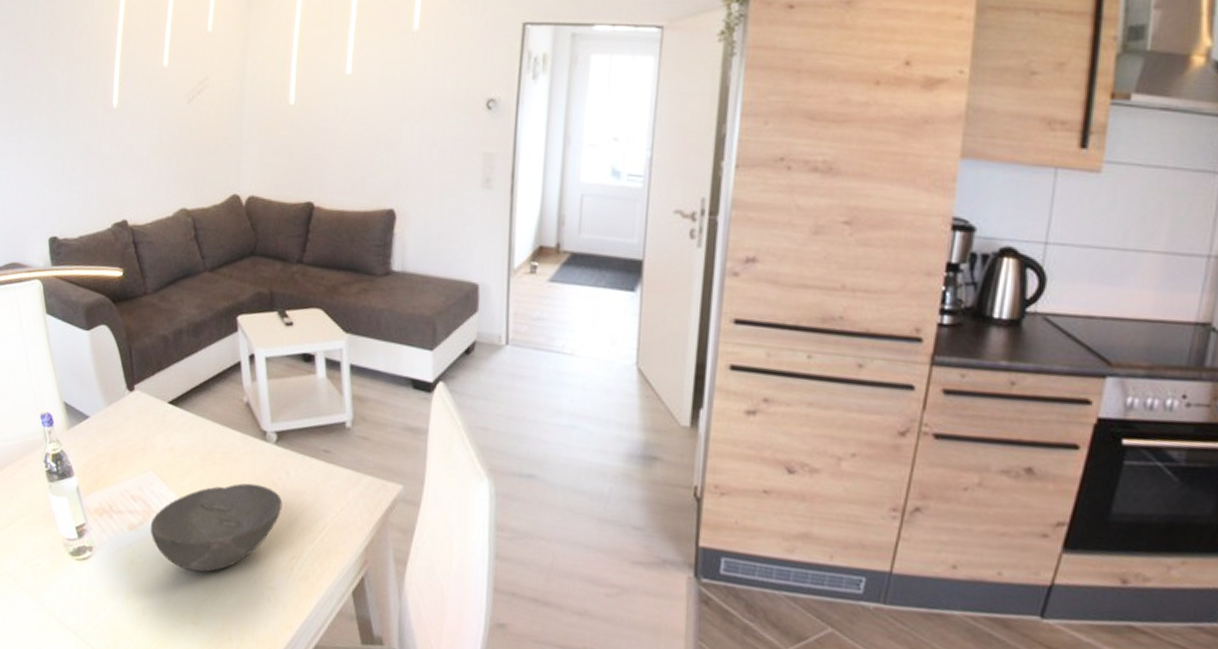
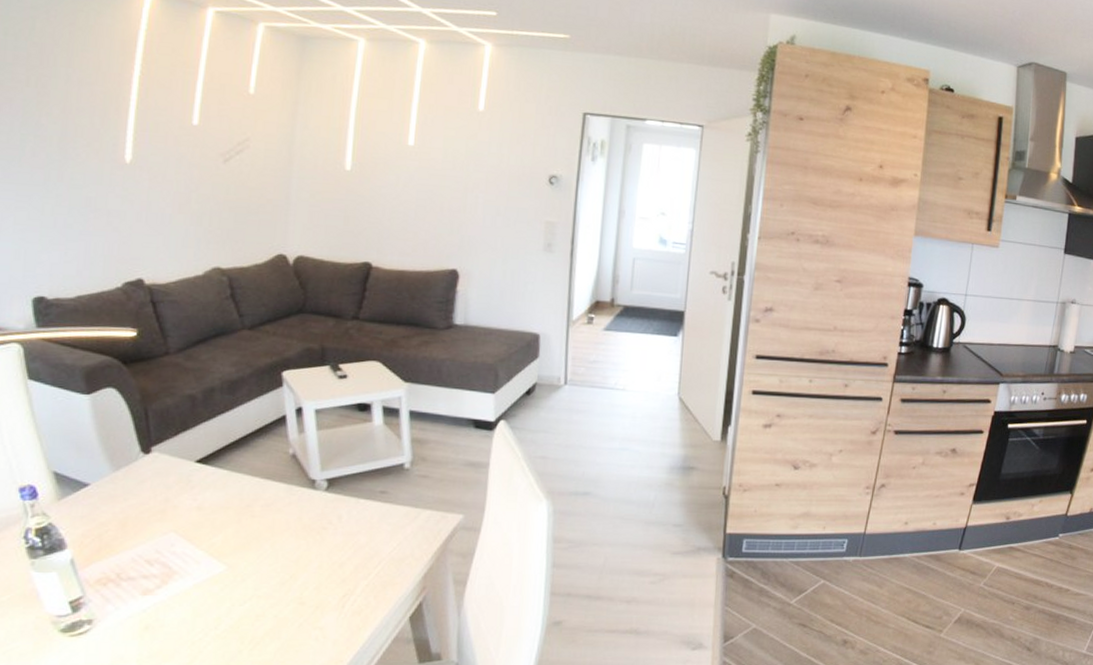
bowl: present [150,483,283,573] -> none [170,531,333,626]

